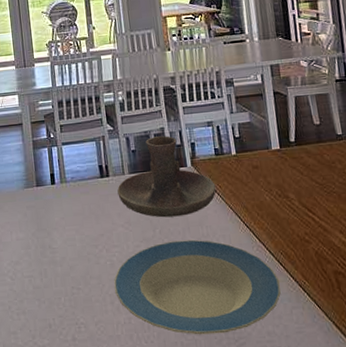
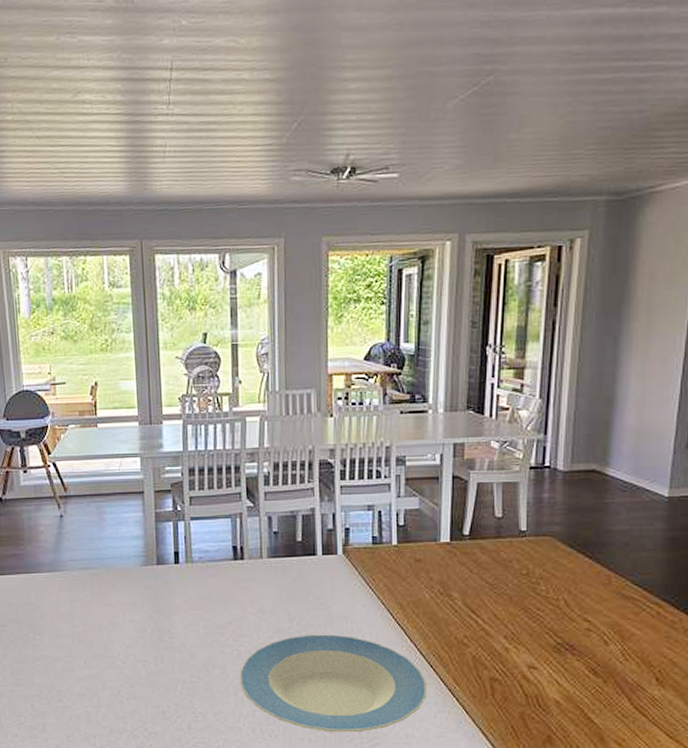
candle holder: present [117,136,216,218] -> none [252,518,369,609]

